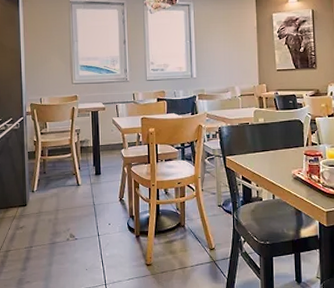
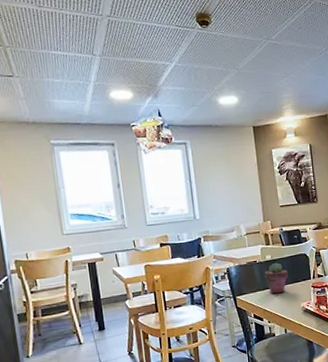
potted succulent: none [256,127,280,158] -> present [265,263,288,294]

